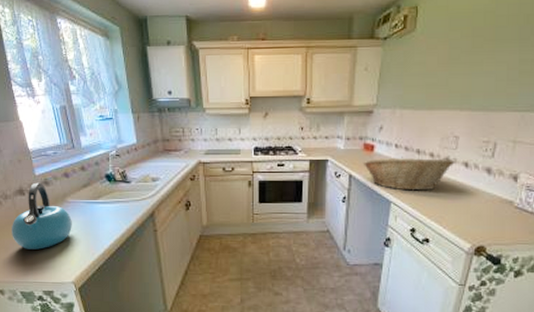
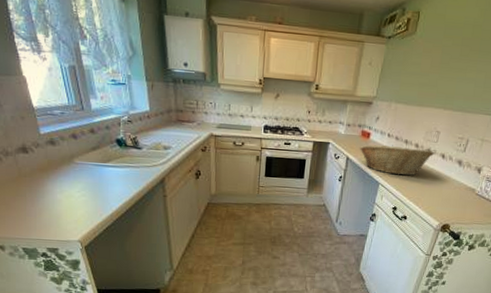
kettle: present [12,182,72,250] -> none [13,141,79,208]

